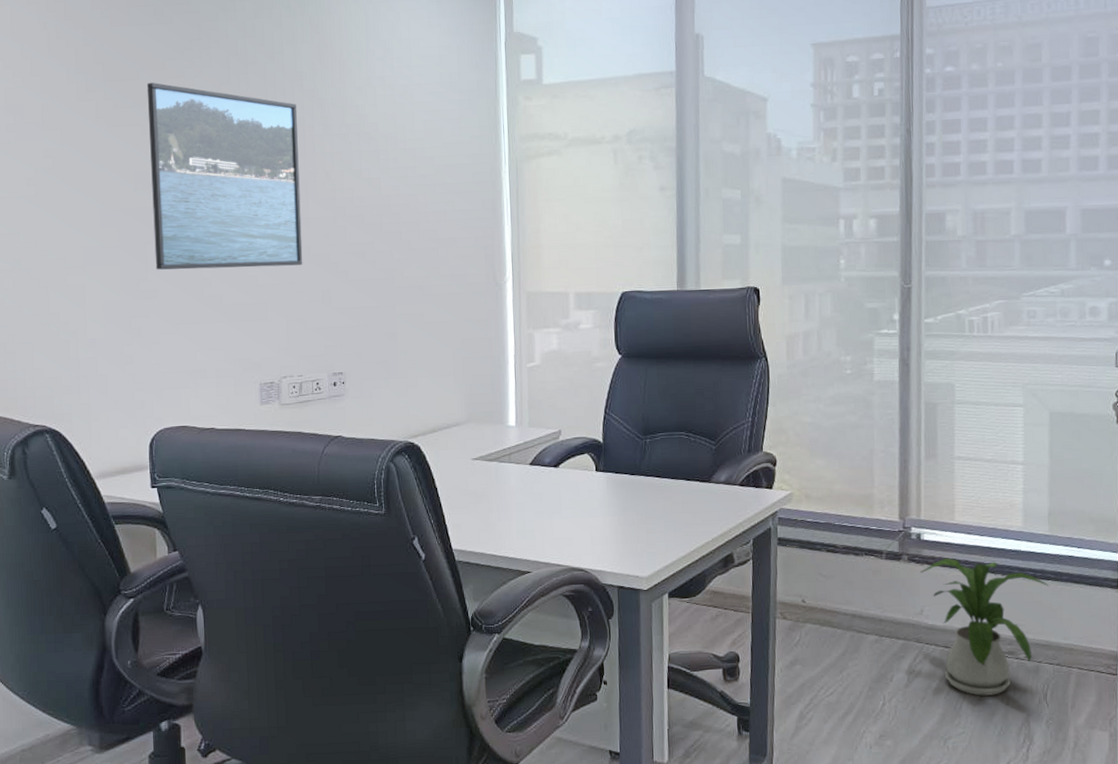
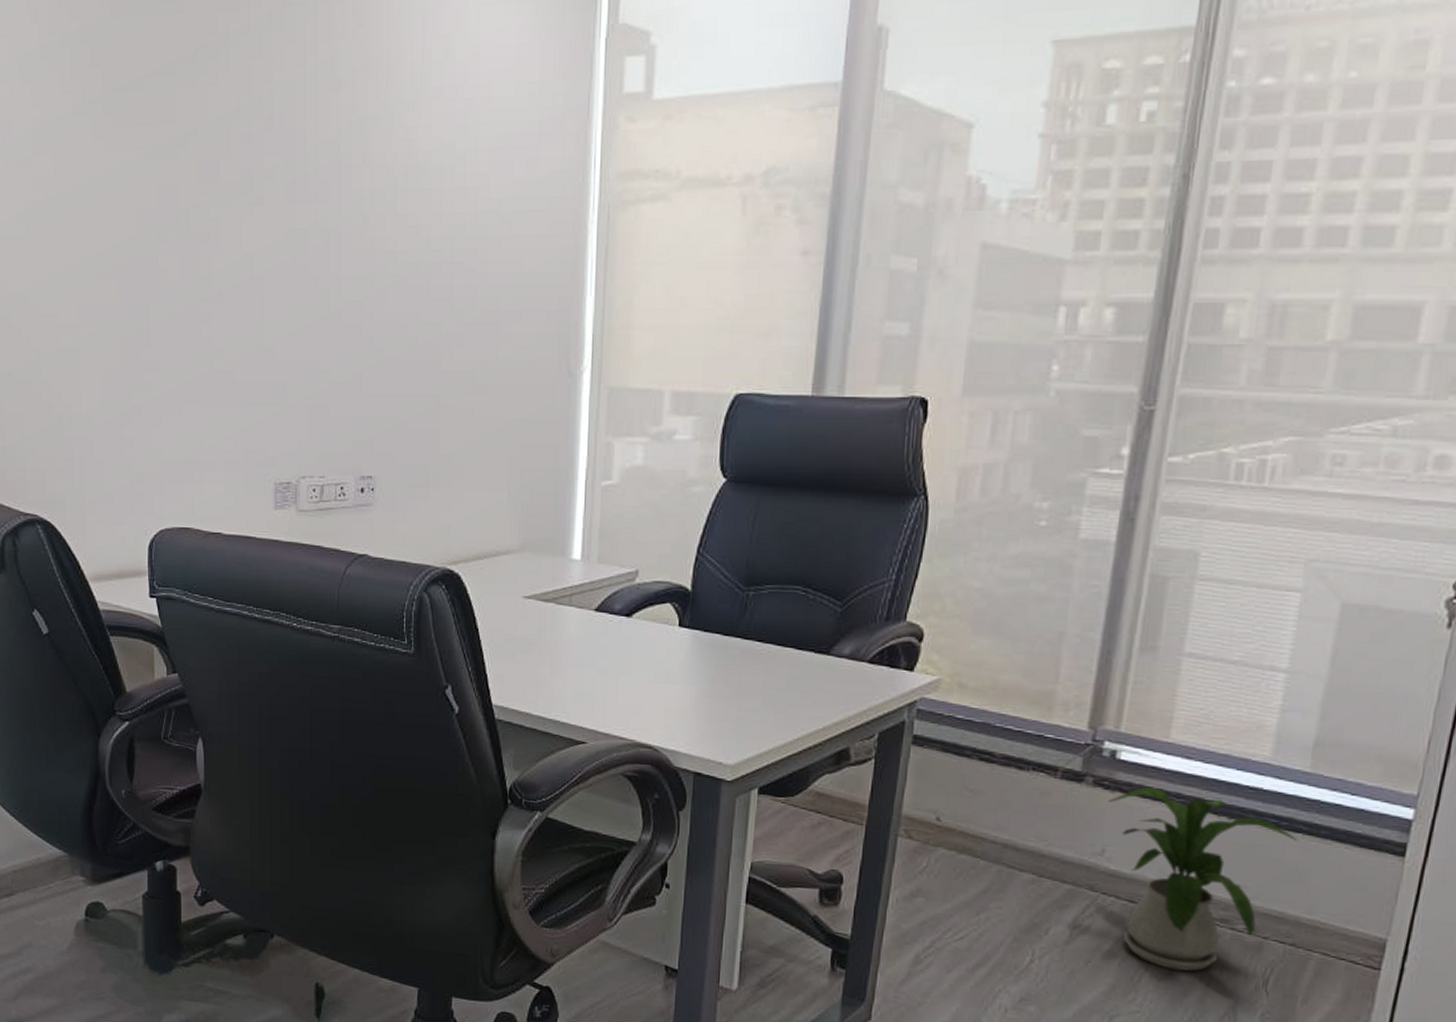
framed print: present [146,83,303,270] -> none [152,93,331,337]

